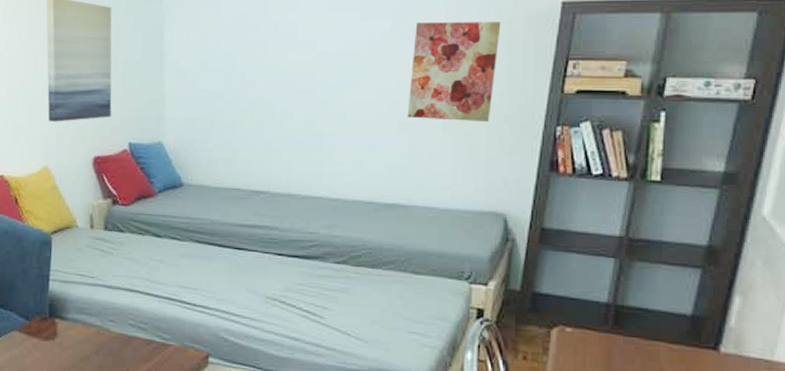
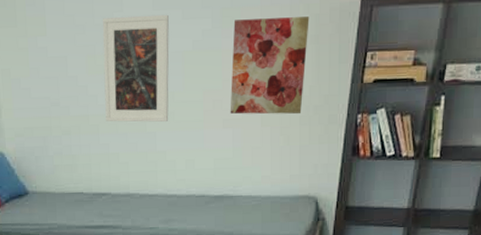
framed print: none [271,15,345,121] -> present [102,14,169,122]

